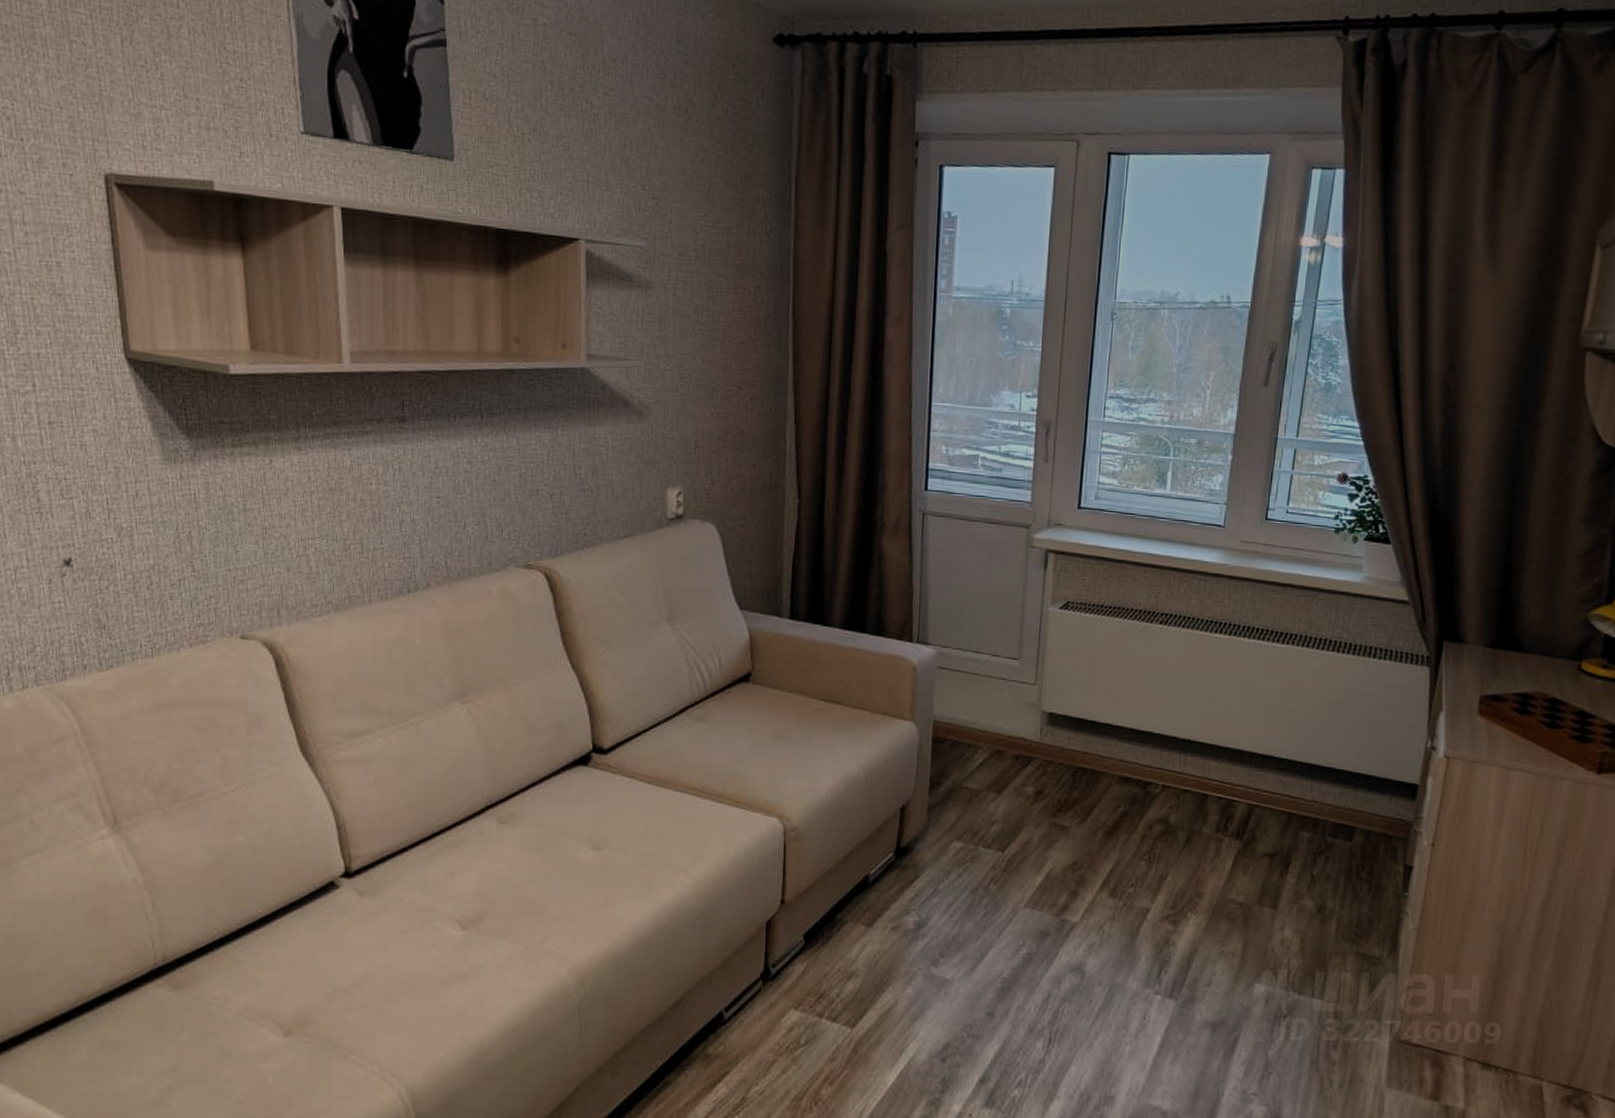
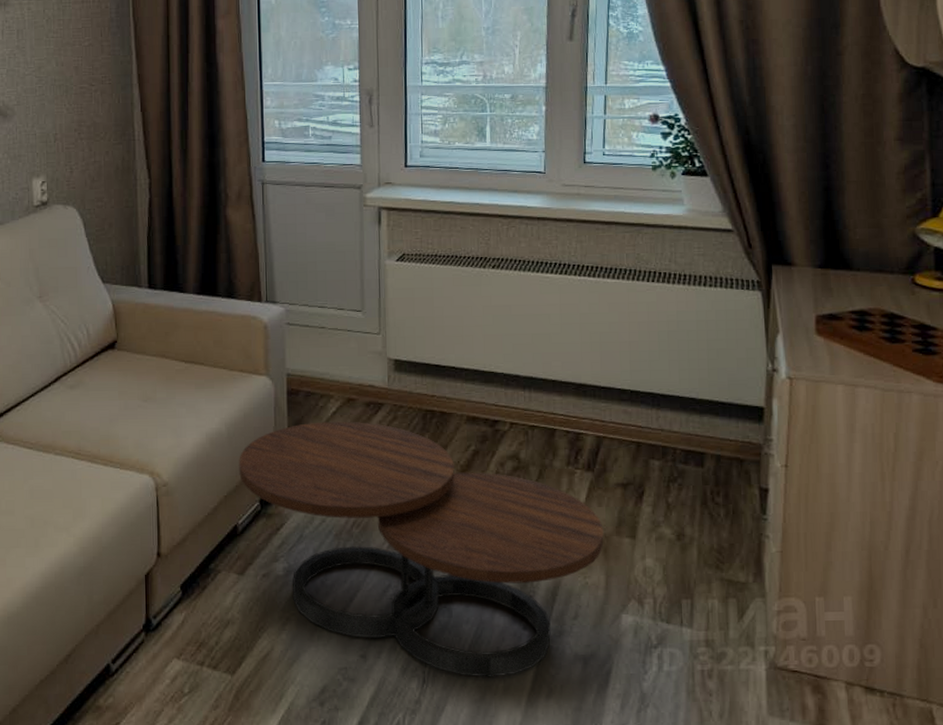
coffee table: none [874,773,1246,1040] -> present [239,421,604,677]

